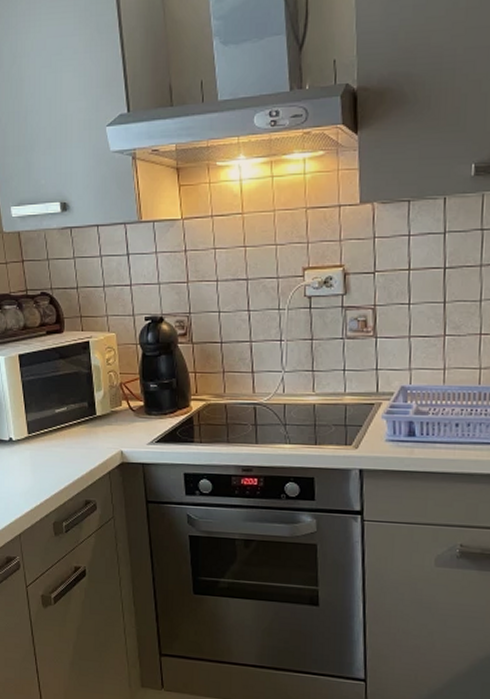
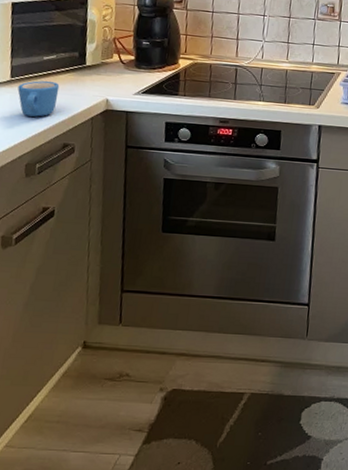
mug: none [36,435,74,474] -> present [17,80,60,117]

